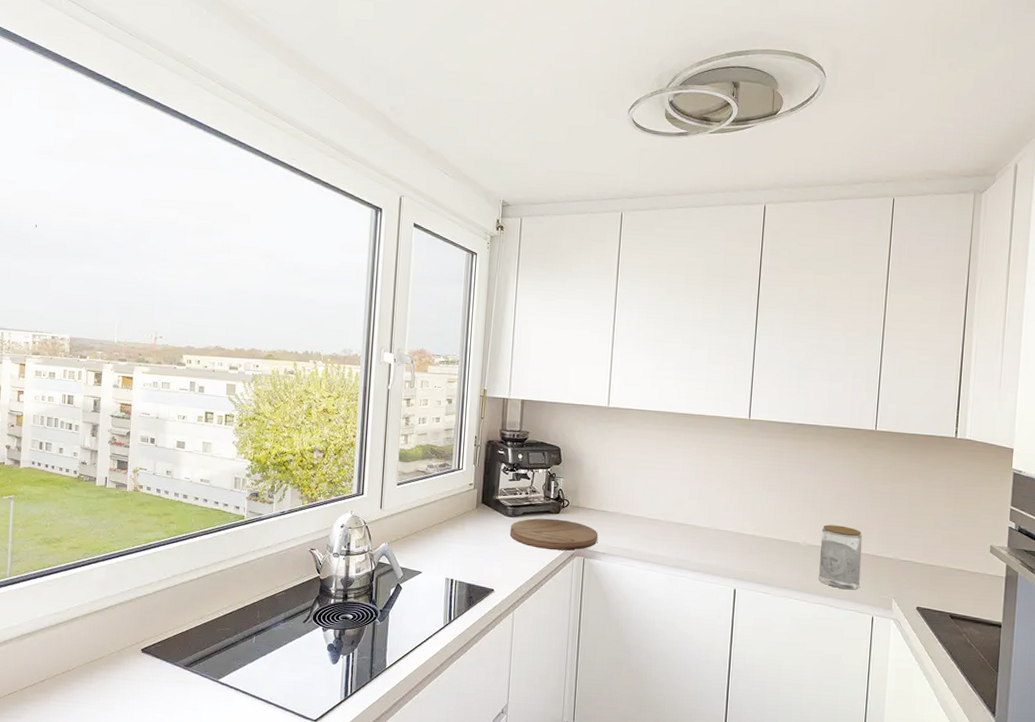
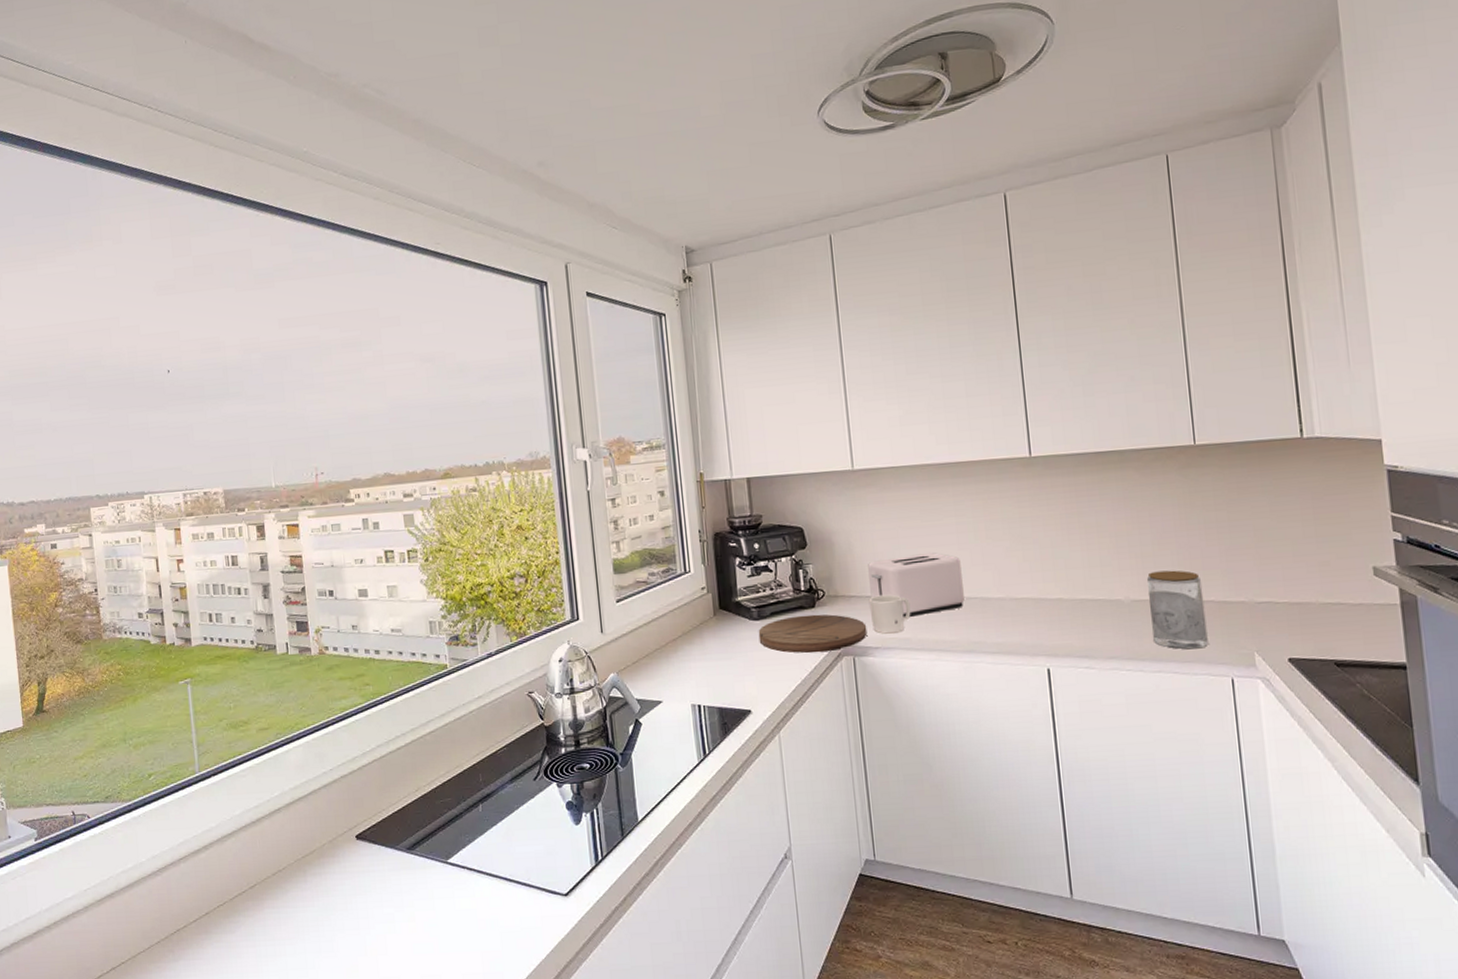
mug: none [602,511,636,544] -> present [868,594,911,634]
toaster: none [606,483,681,533] -> present [868,552,964,617]

